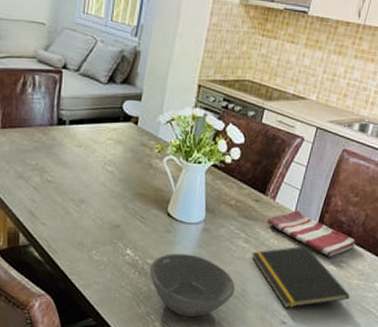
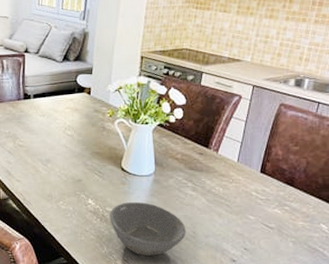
notepad: present [252,245,350,308] -> none [199,192,296,248]
dish towel: present [267,210,356,257] -> none [212,160,298,202]

